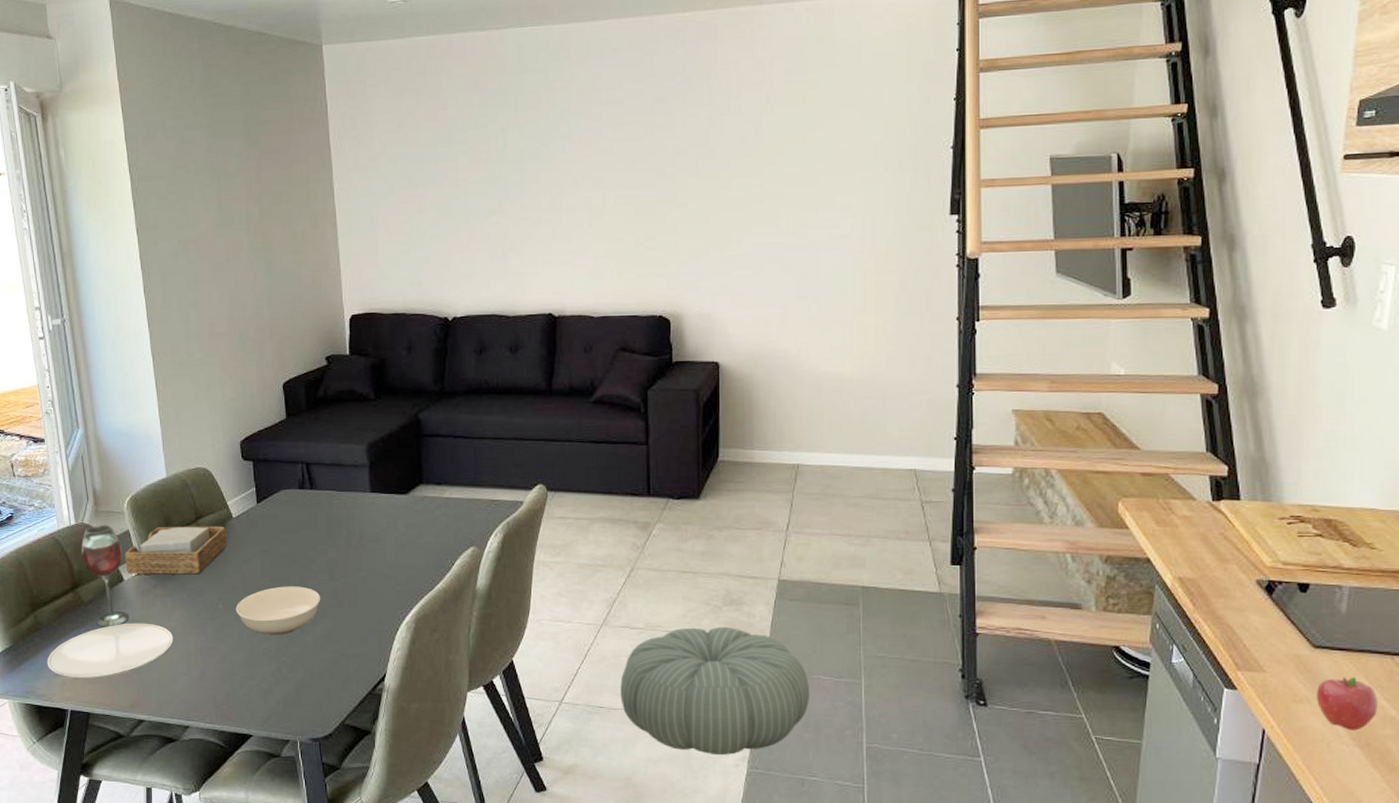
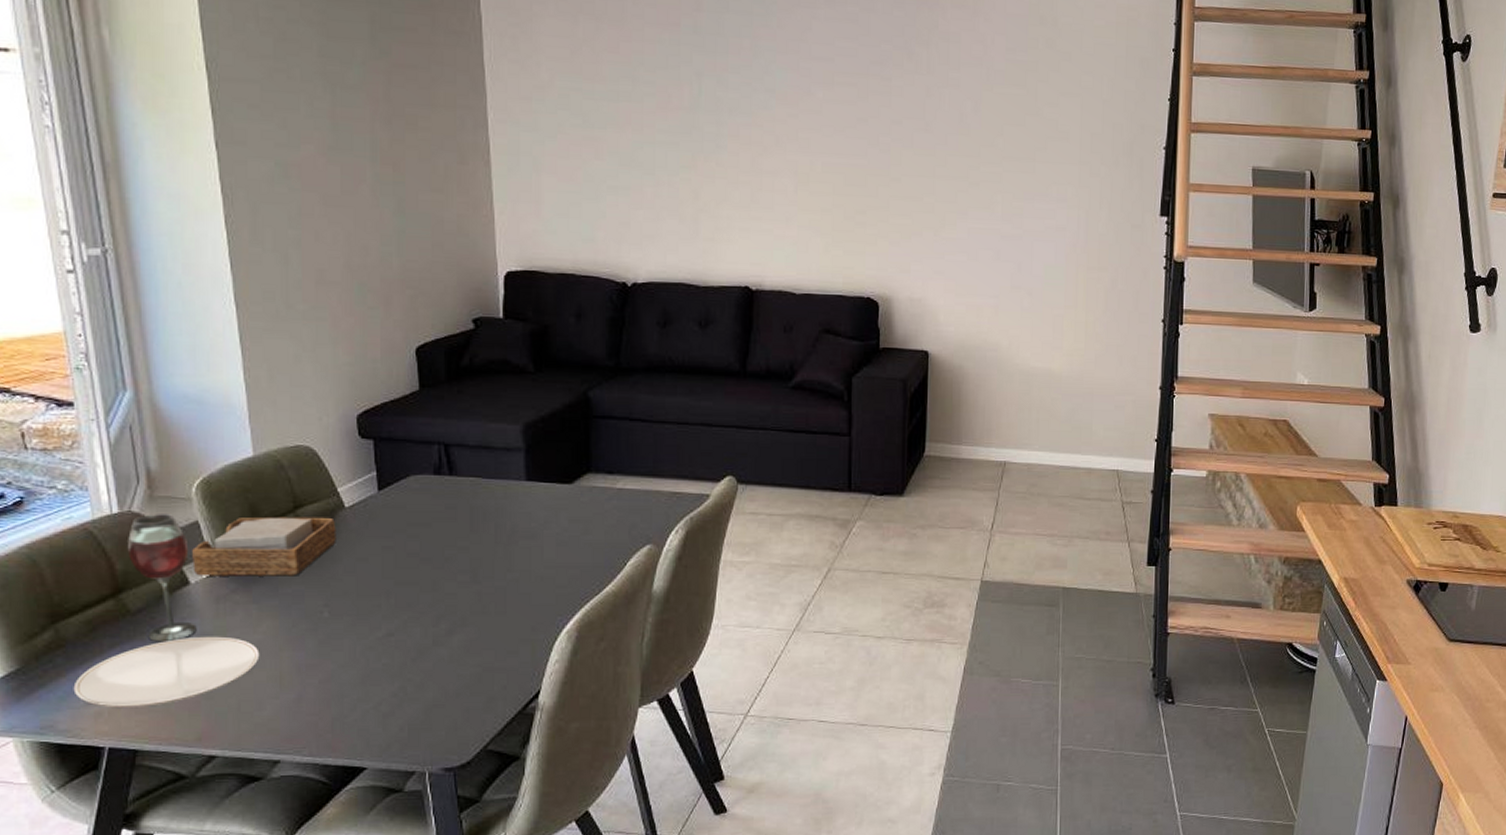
bowl: present [236,586,321,636] -> none [347,590,460,650]
pouf: present [620,626,809,755] -> none [812,630,1008,764]
fruit: present [1317,677,1377,731] -> none [1449,667,1495,715]

